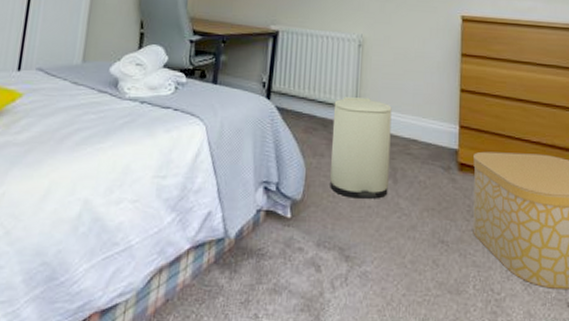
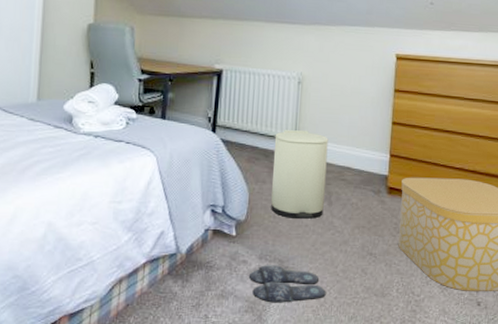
slippers: none [306,253,393,301] -> present [249,265,326,303]

